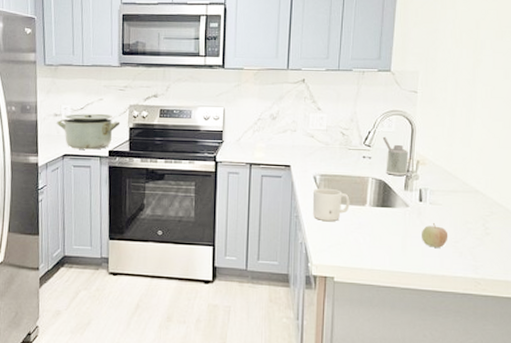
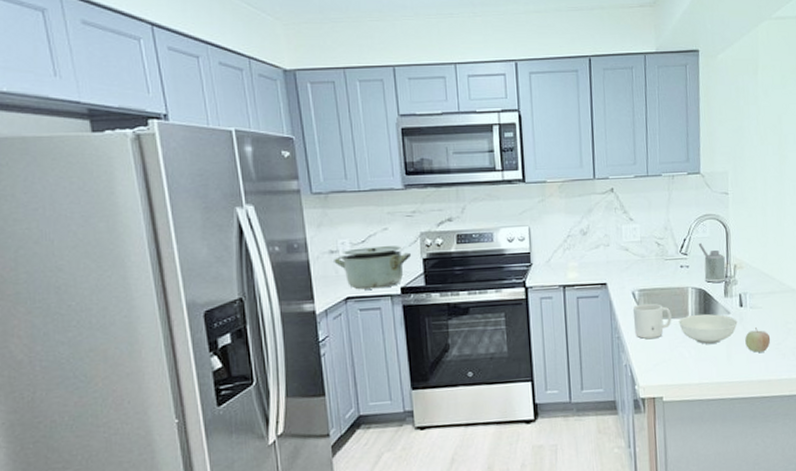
bowl: none [356,203,416,233] -> present [678,313,738,344]

